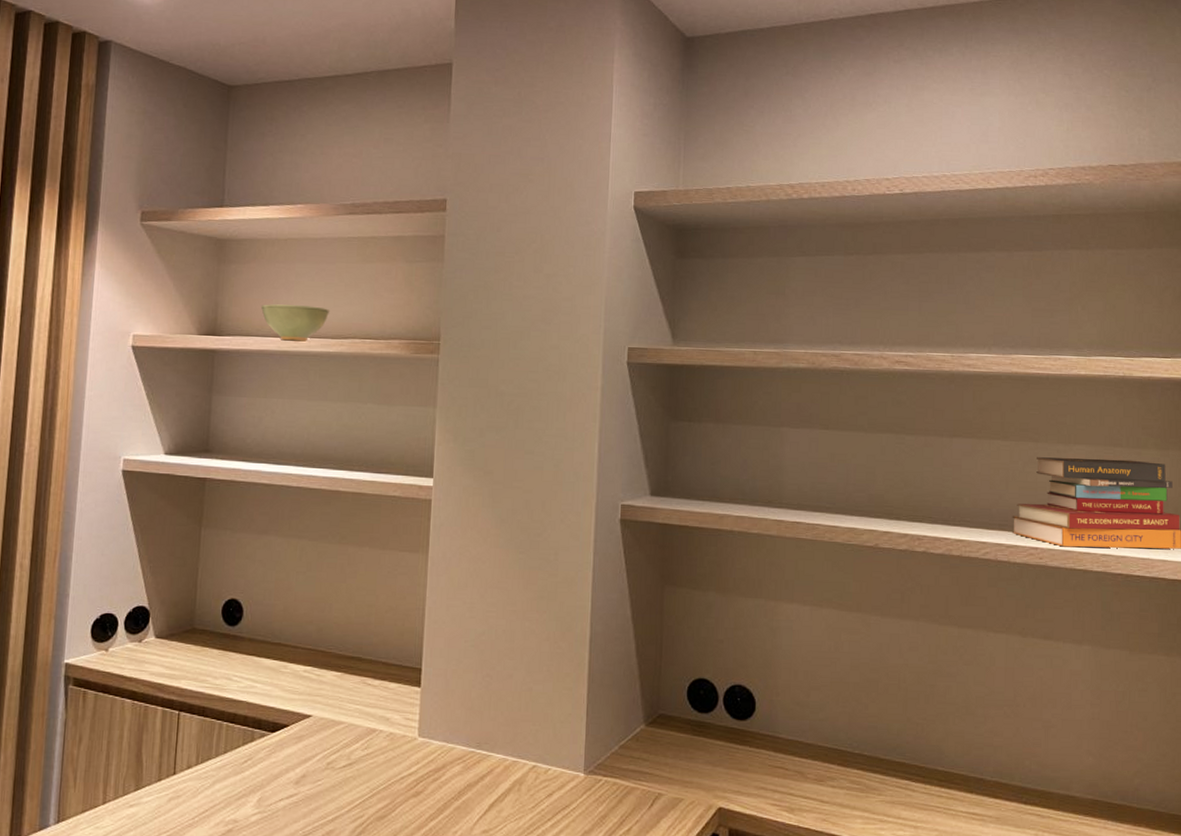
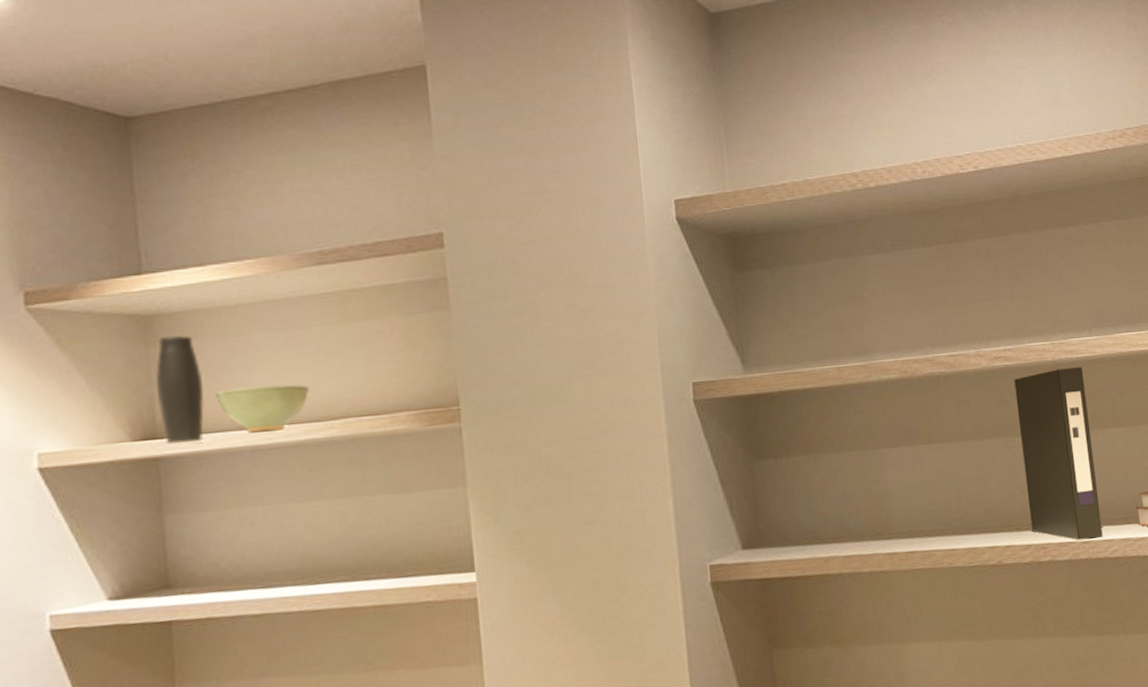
vase: none [220,257,254,342] -> present [155,335,204,445]
binder: none [910,379,978,539] -> present [1014,367,1103,541]

